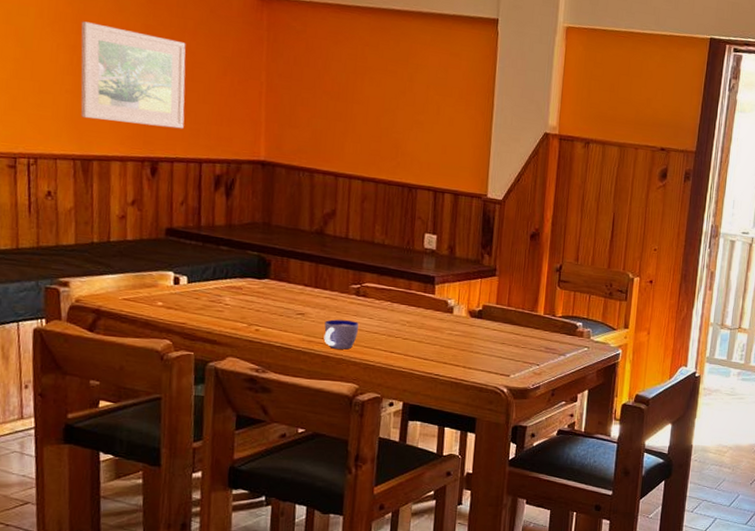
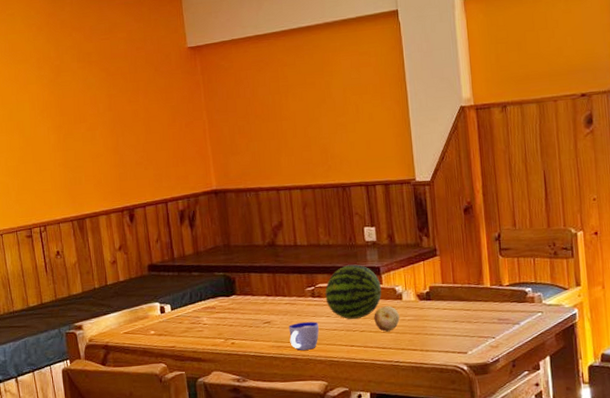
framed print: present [80,21,186,129] -> none [62,102,149,185]
fruit: none [370,269,433,326] -> present [325,264,382,319]
fruit: none [420,317,447,343] -> present [374,306,400,332]

